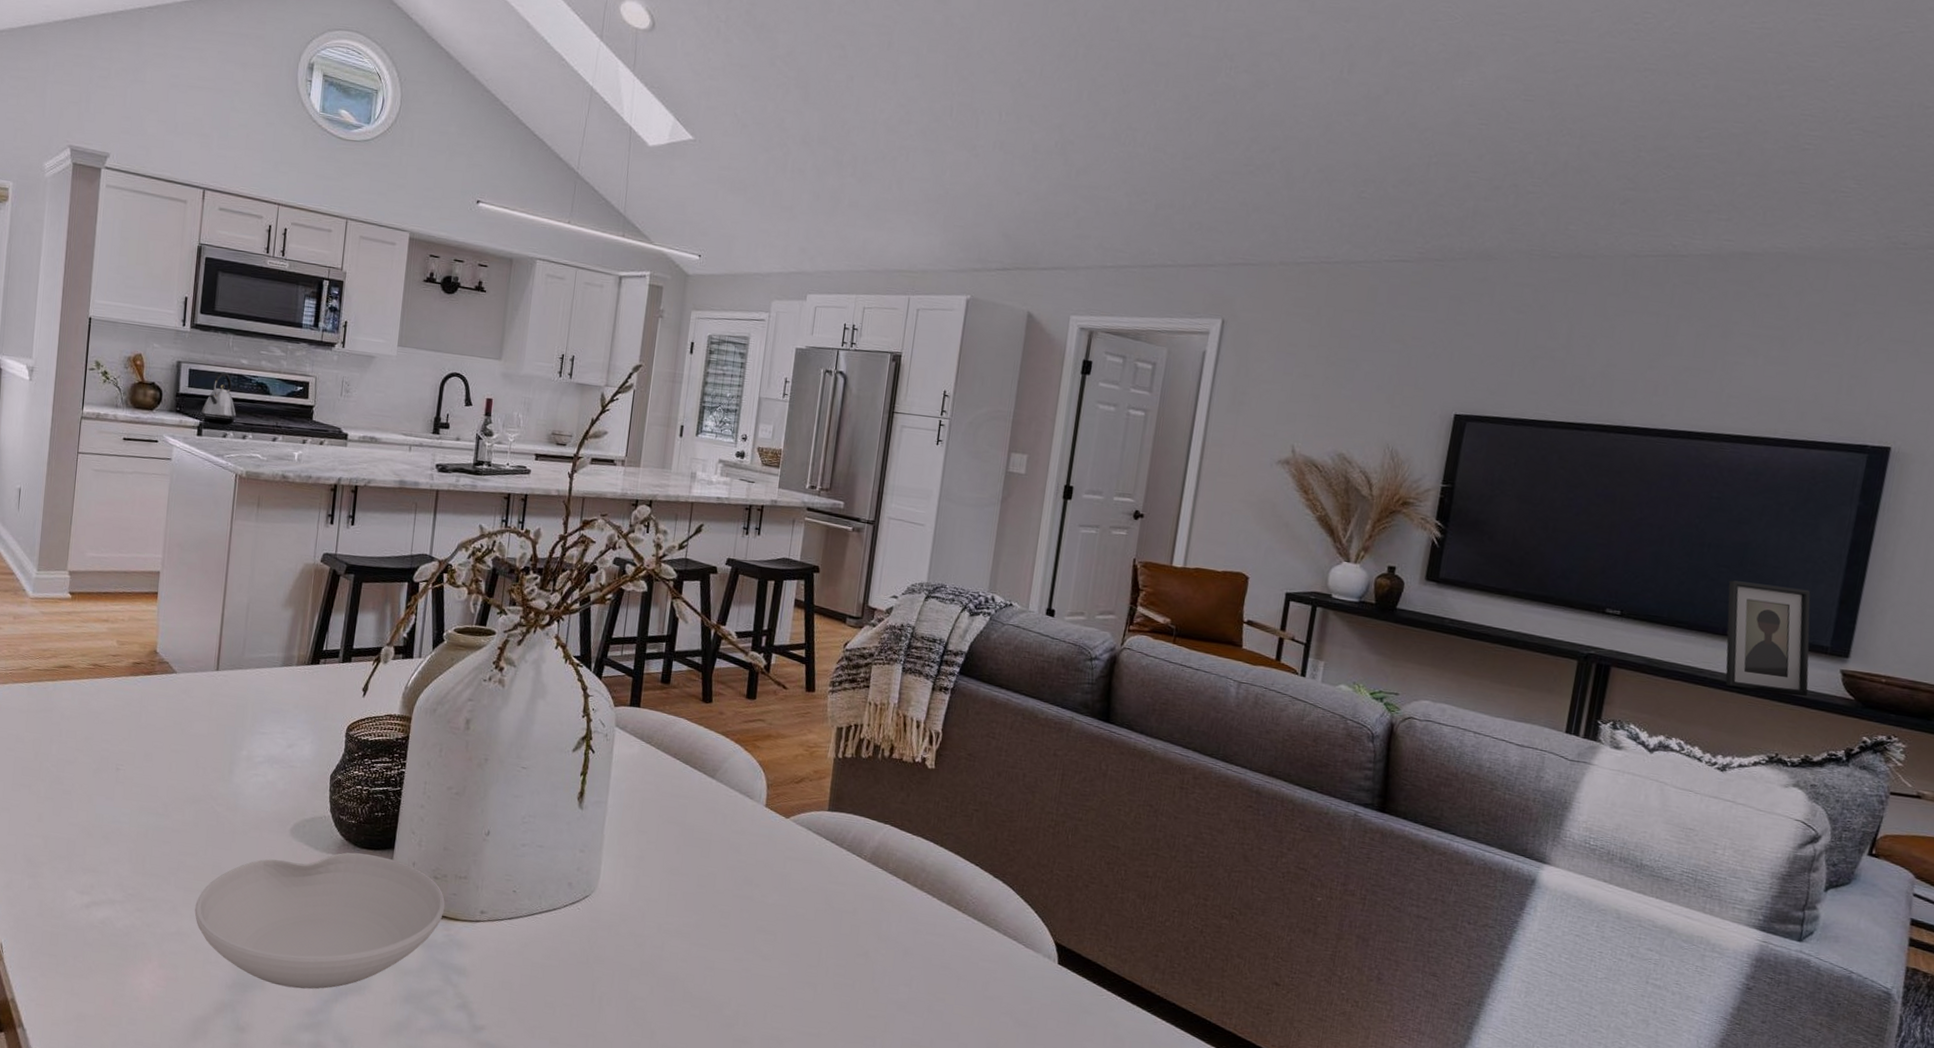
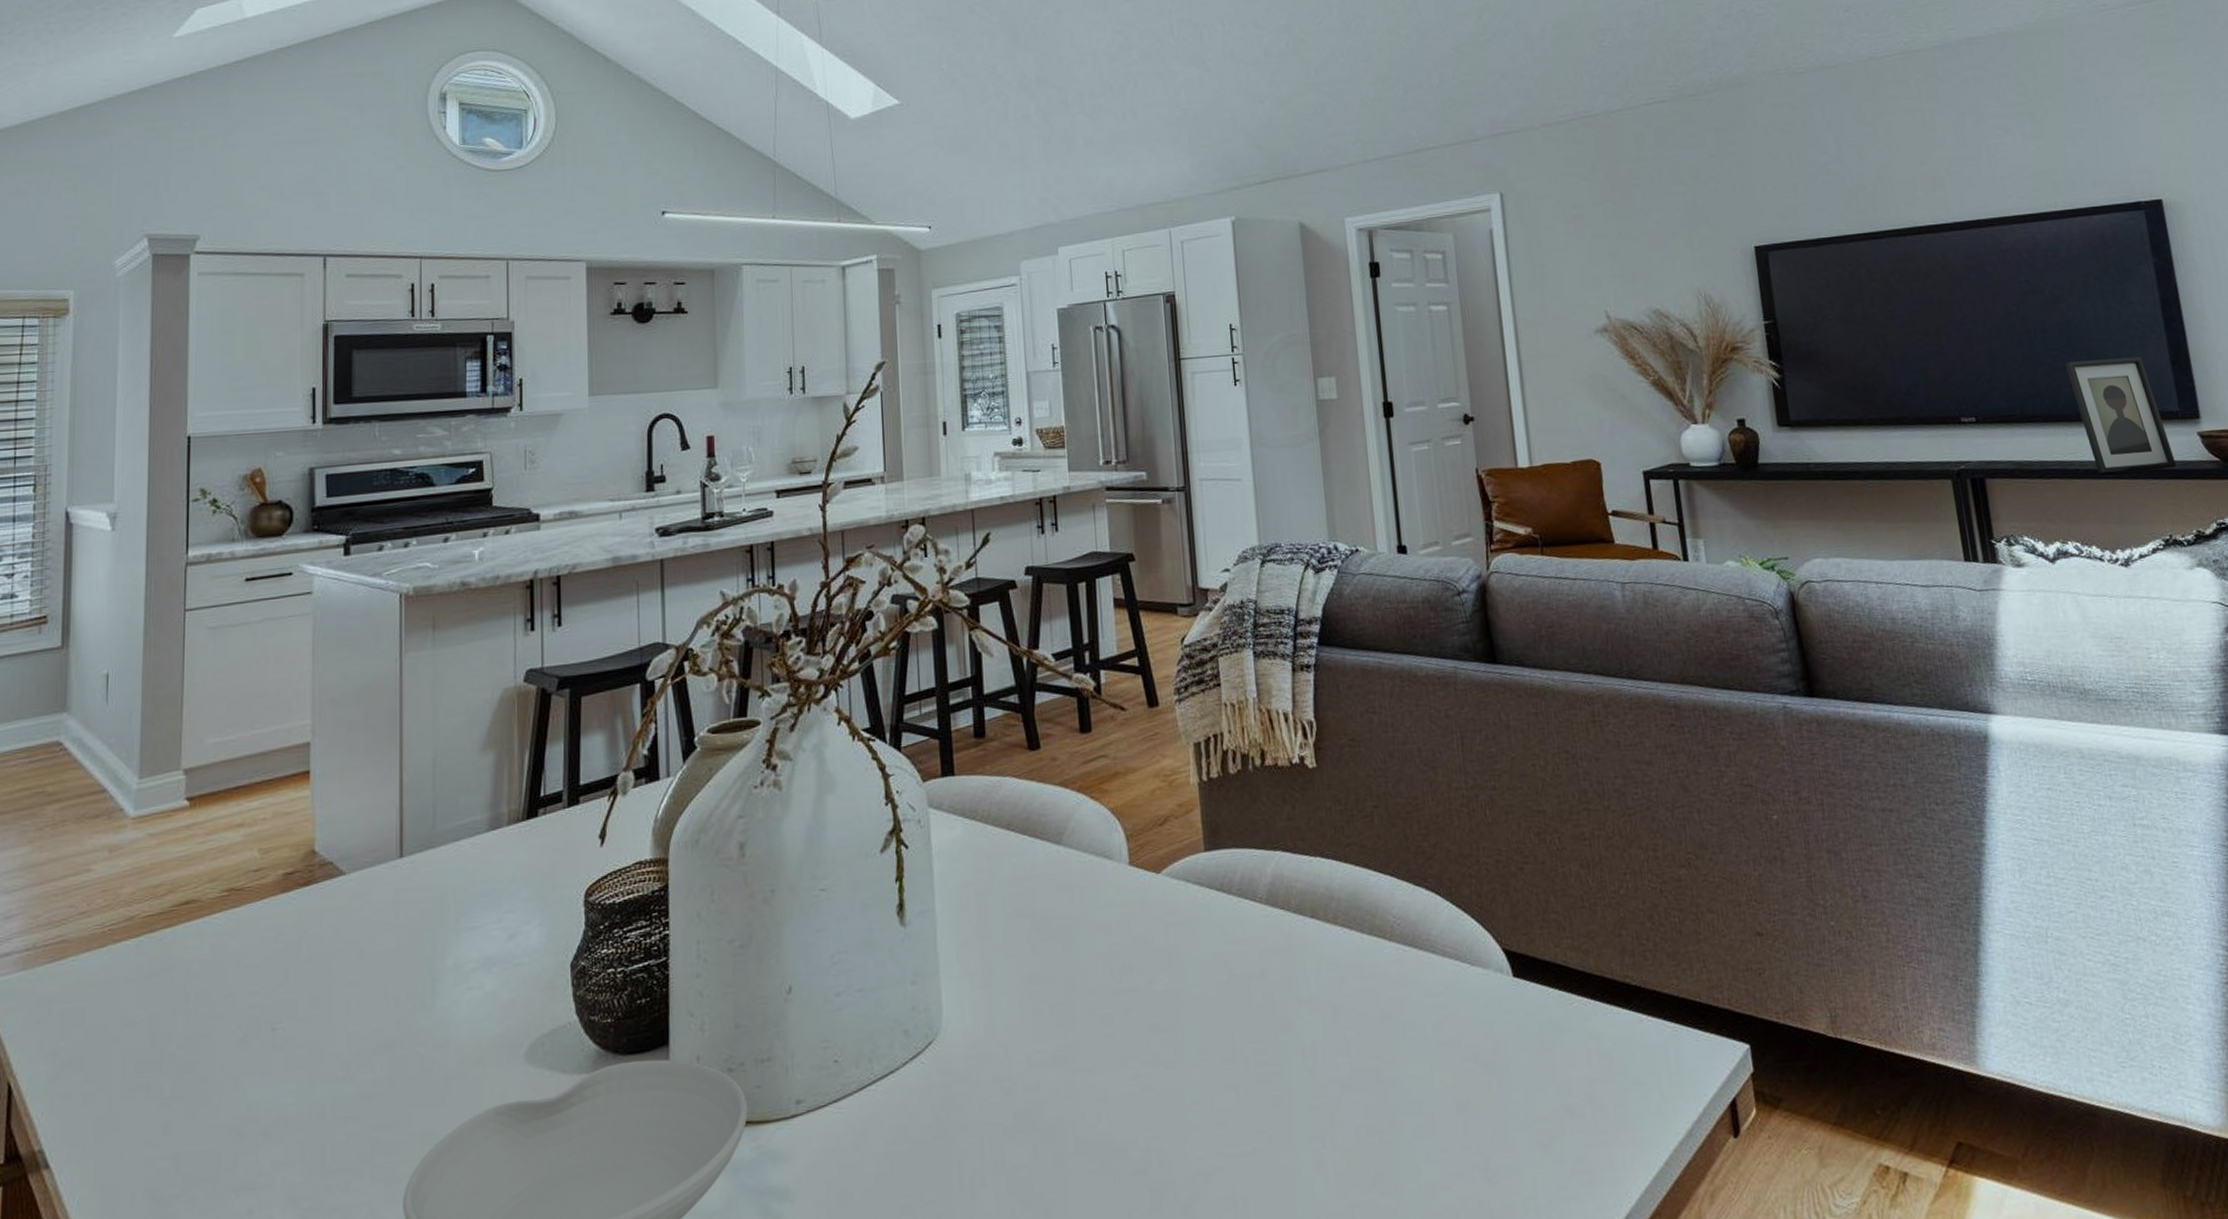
kettle: present [201,372,237,425] -> none [347,469,394,536]

